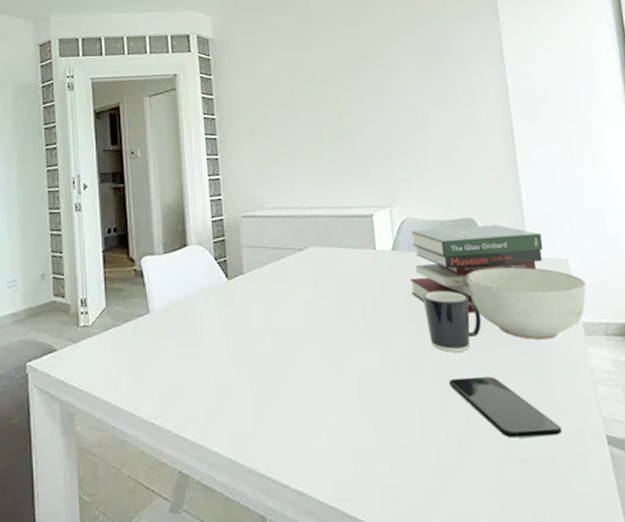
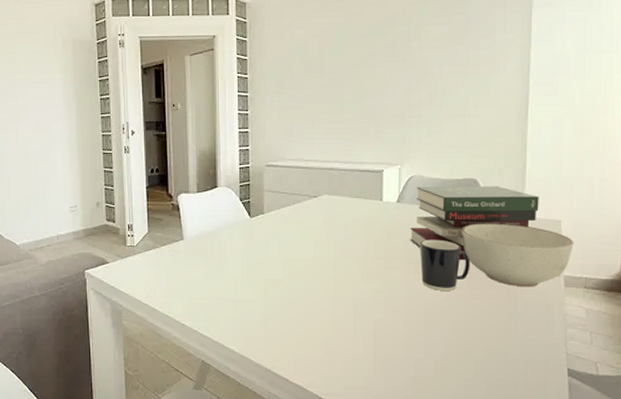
smartphone: present [448,376,563,438] -> none [432,312,529,365]

